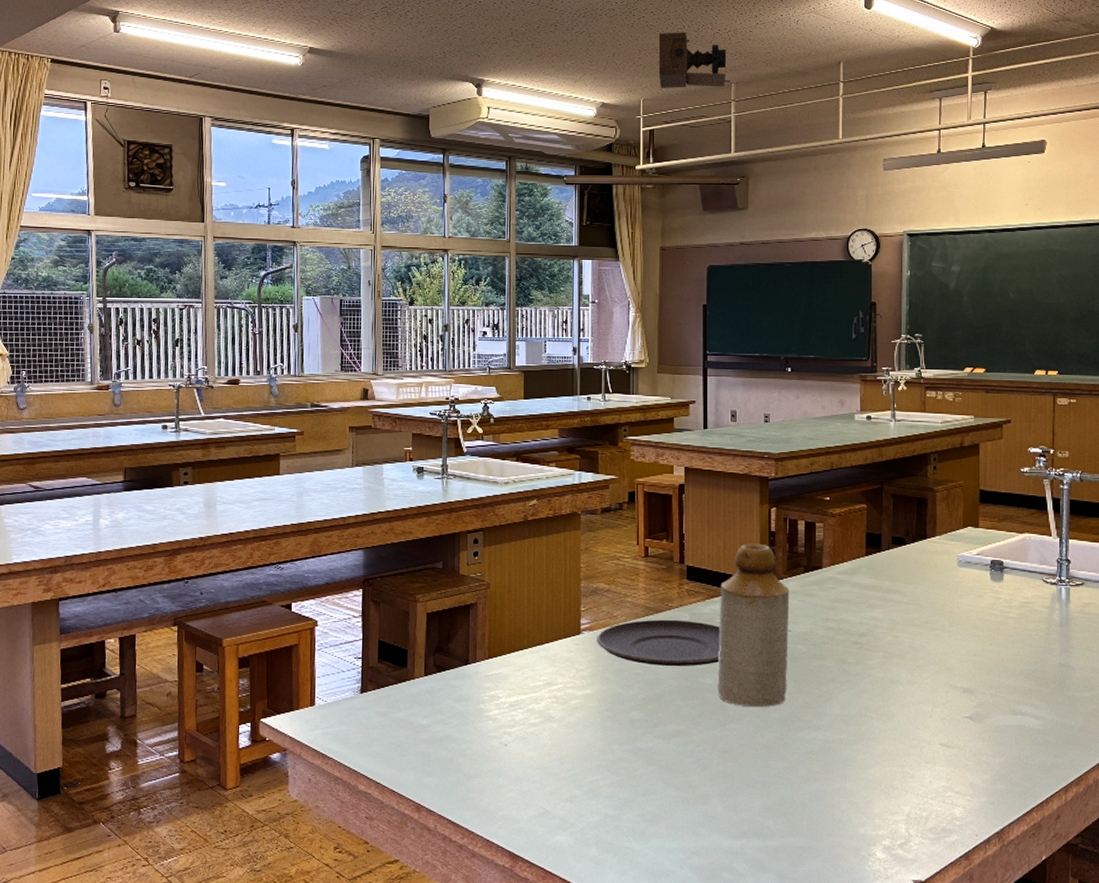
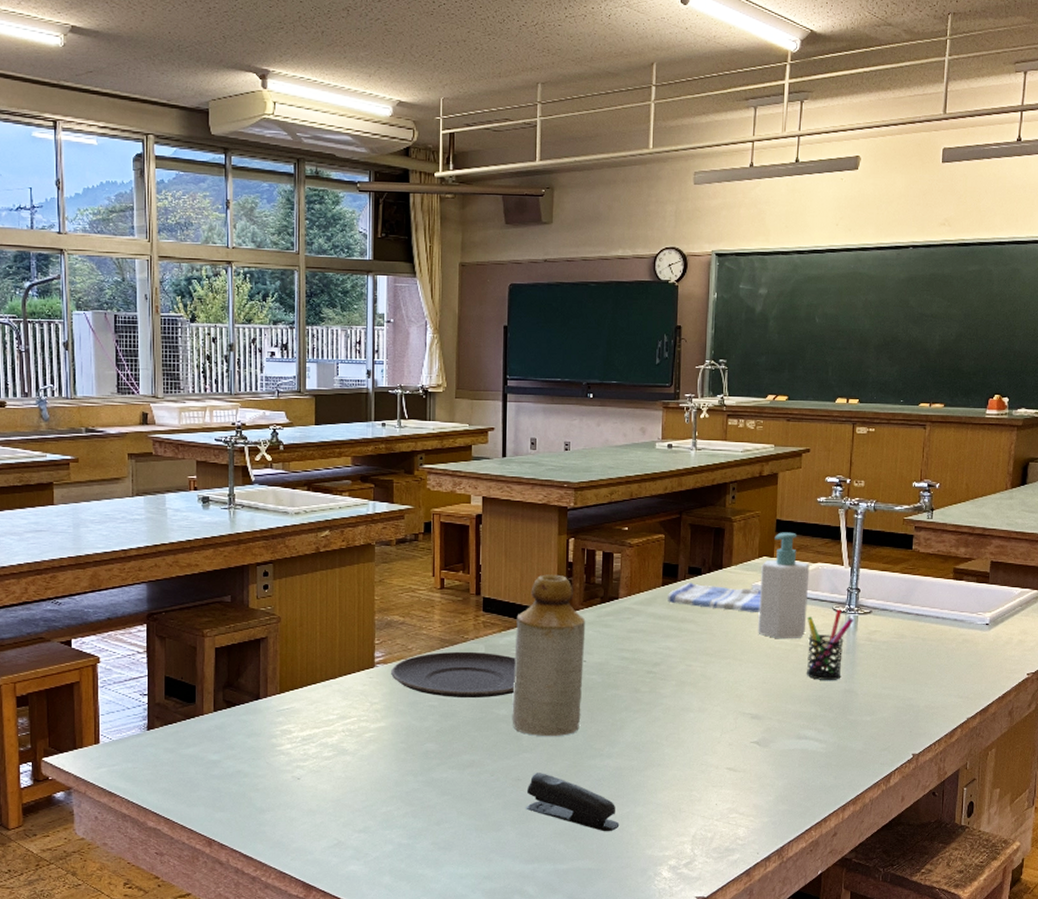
projector: present [658,32,730,88] -> none [460,22,537,88]
stapler: none [733,744,830,808] -> present [526,773,620,832]
dish towel: none [871,552,968,583] -> present [666,582,762,612]
soap bottle: none [966,502,1017,610] -> present [758,532,810,638]
pen holder: none [1016,581,1066,654] -> present [806,609,855,680]

